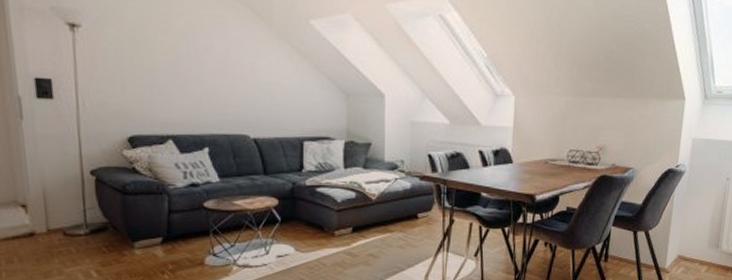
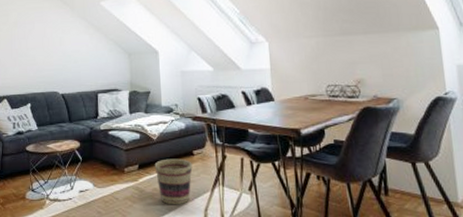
basket: none [371,221,416,271] -> present [154,158,193,205]

